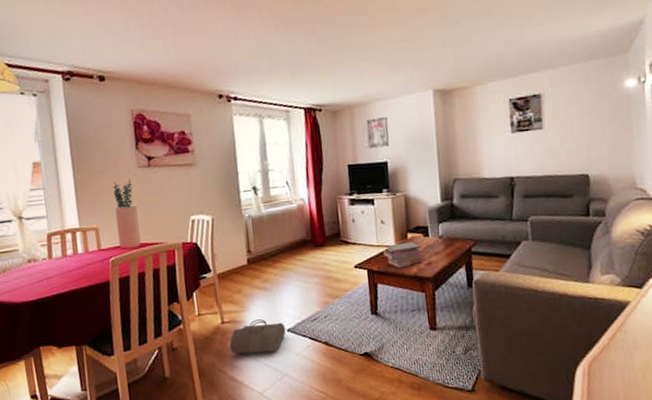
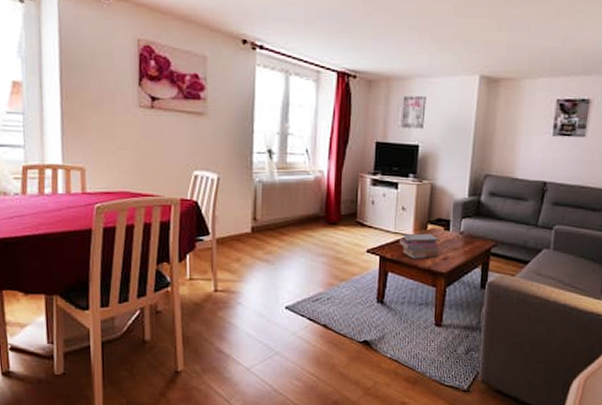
vase: present [113,178,141,250] -> none [107,118,134,197]
handbag: present [229,319,286,354] -> none [220,292,284,327]

